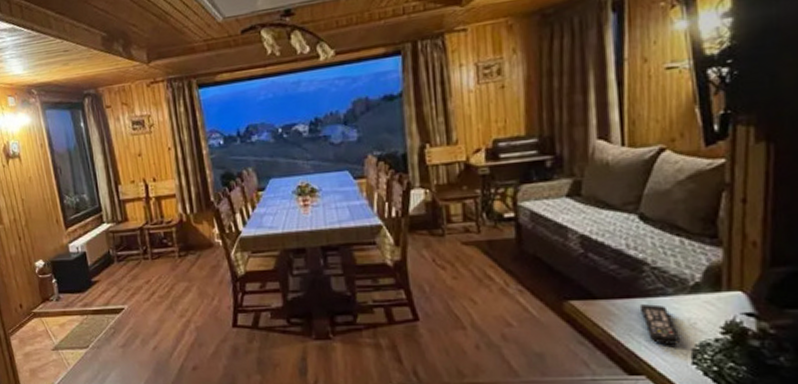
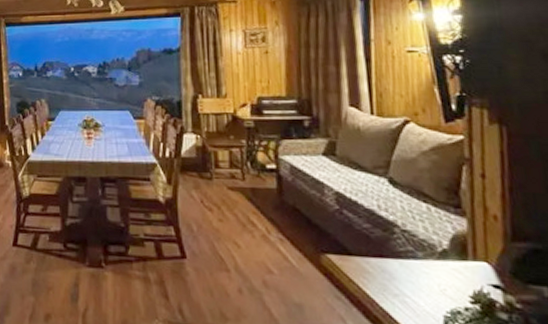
remote control: present [639,304,680,345] -> none [391,265,431,309]

